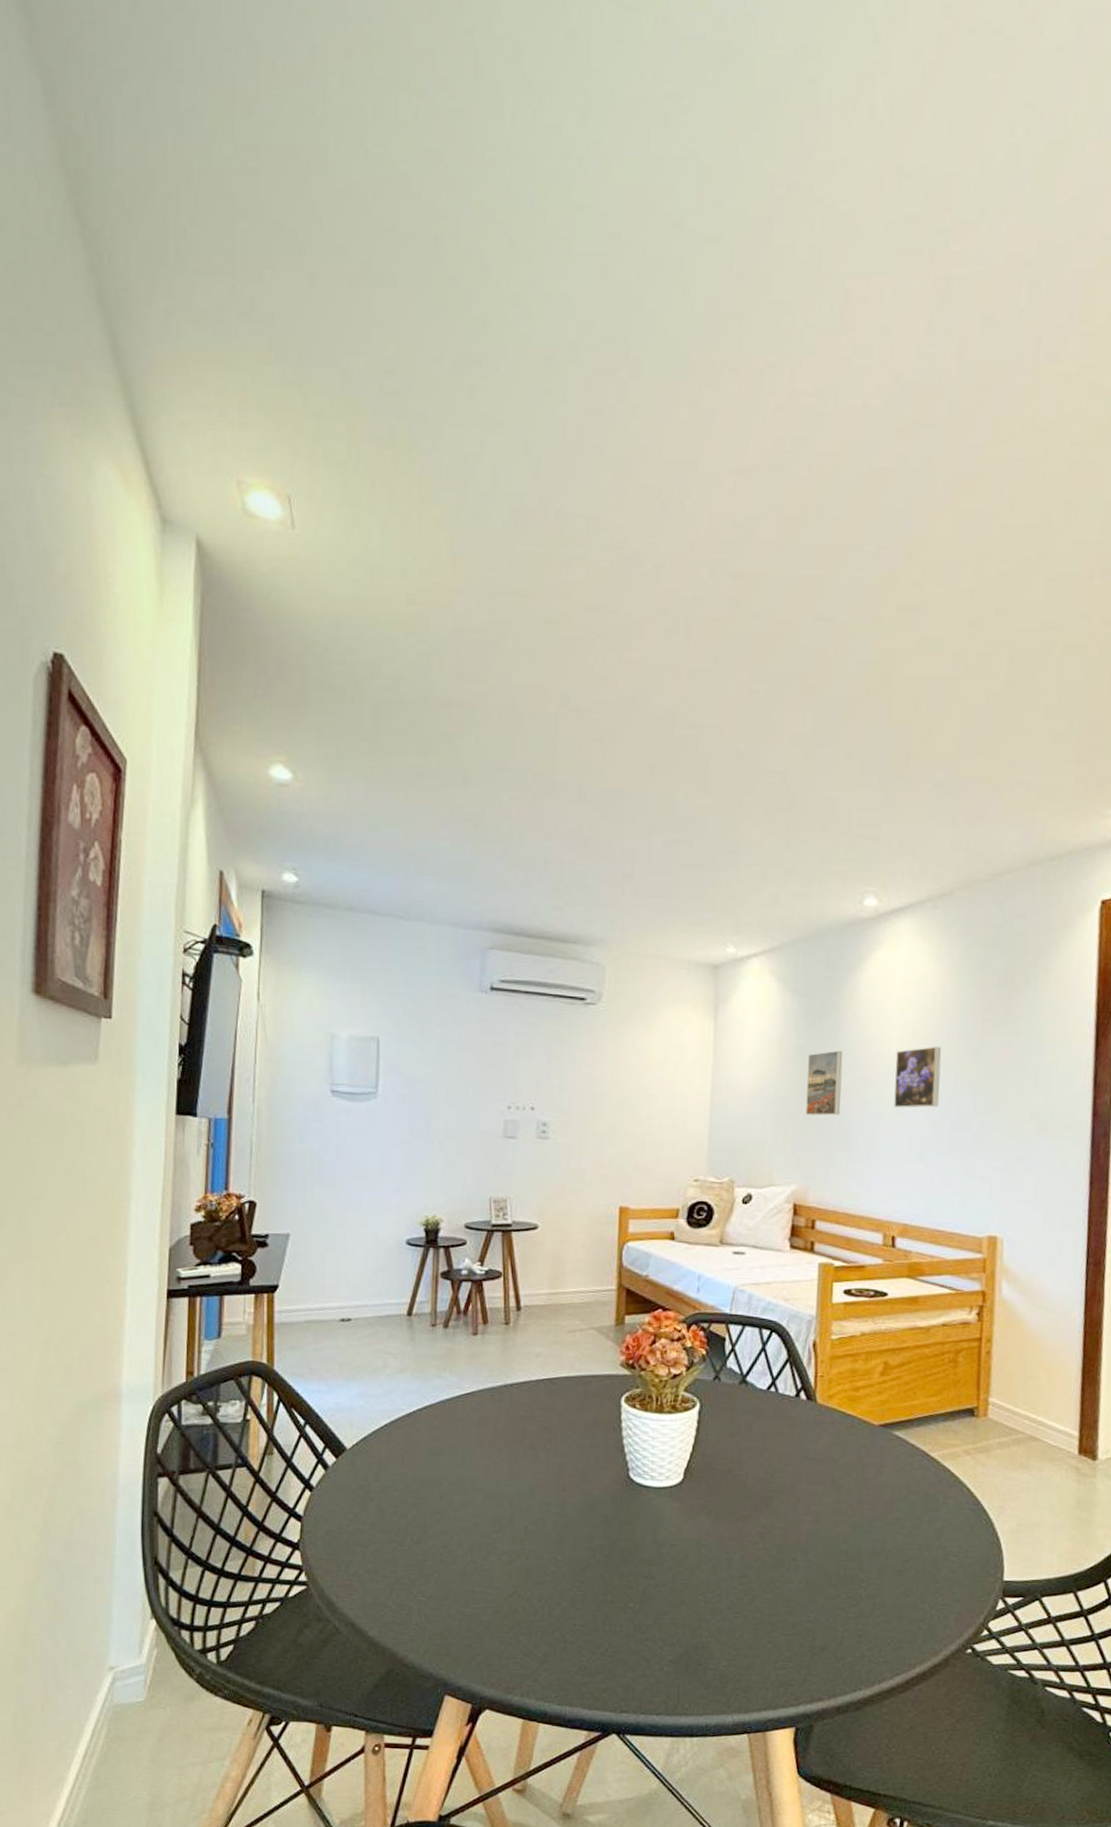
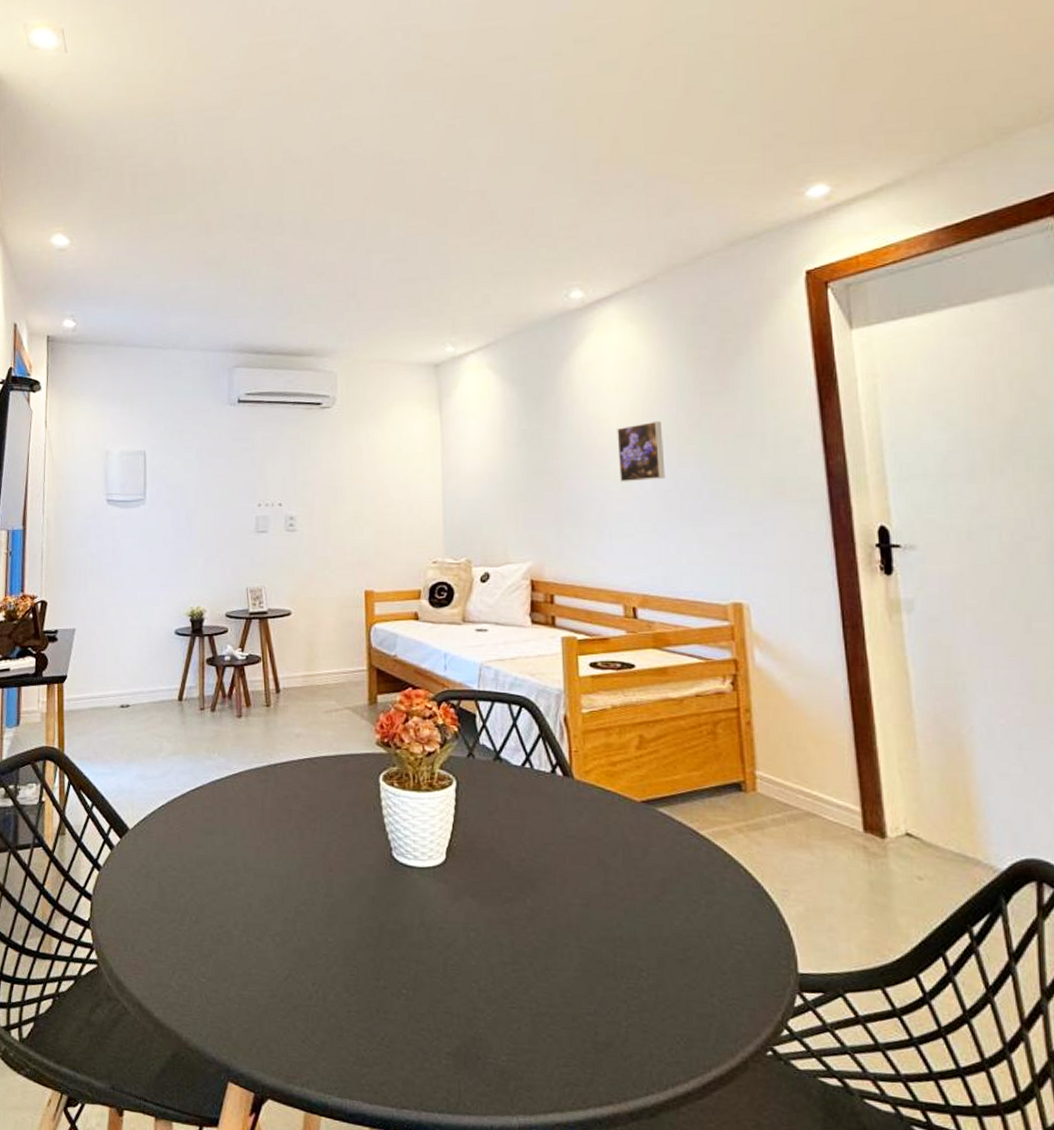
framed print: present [805,1050,843,1116] -> none [531,431,568,495]

